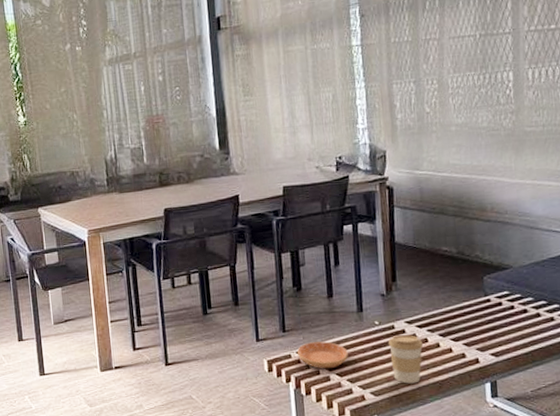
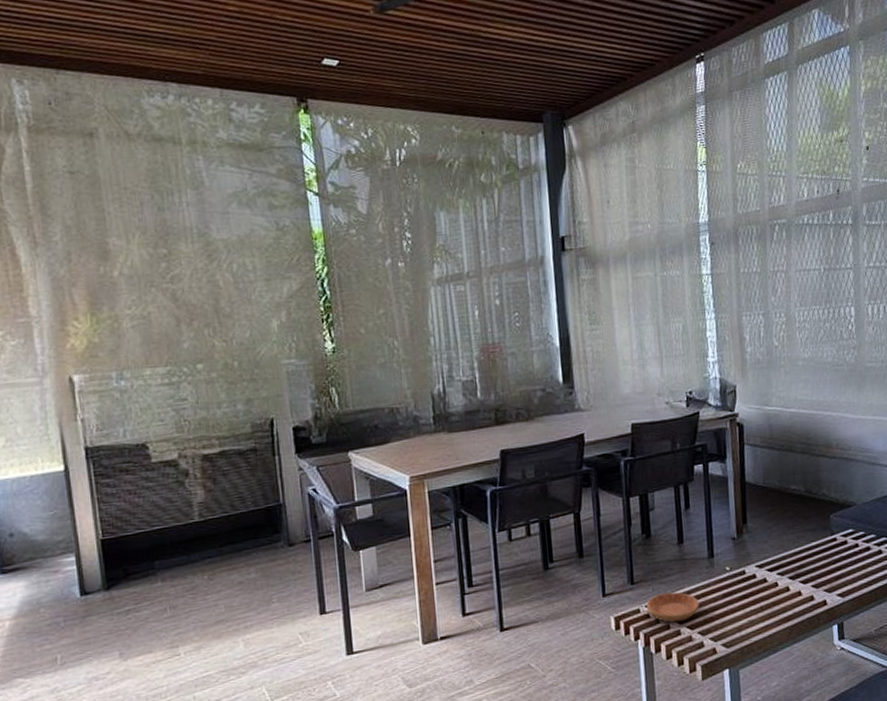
coffee cup: present [388,334,423,384] -> none [739,579,773,632]

